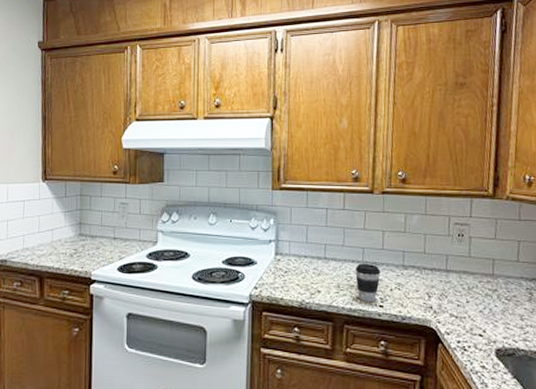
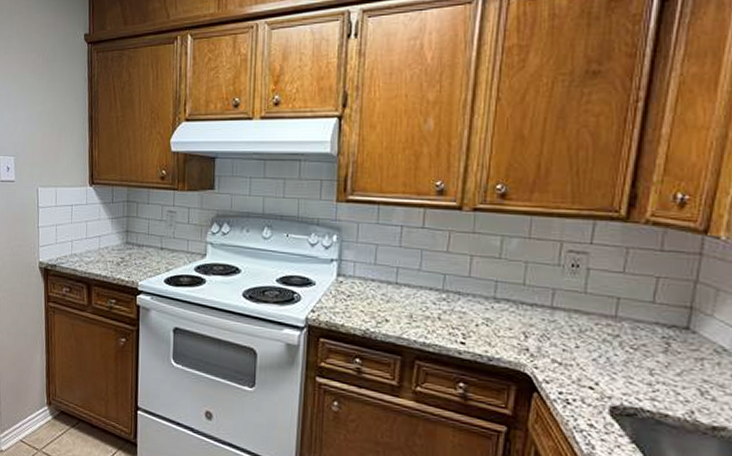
coffee cup: present [355,263,381,303] -> none [432,291,465,338]

